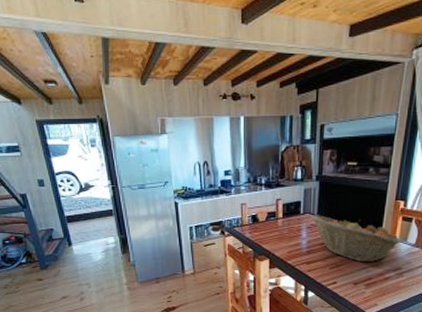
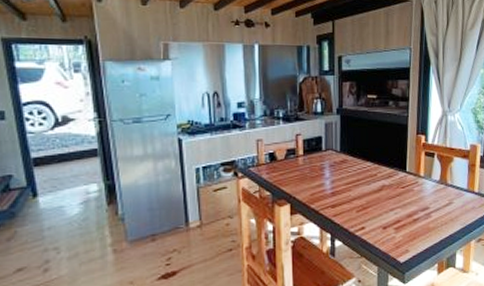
fruit basket: present [311,215,402,262] -> none [333,151,427,202]

